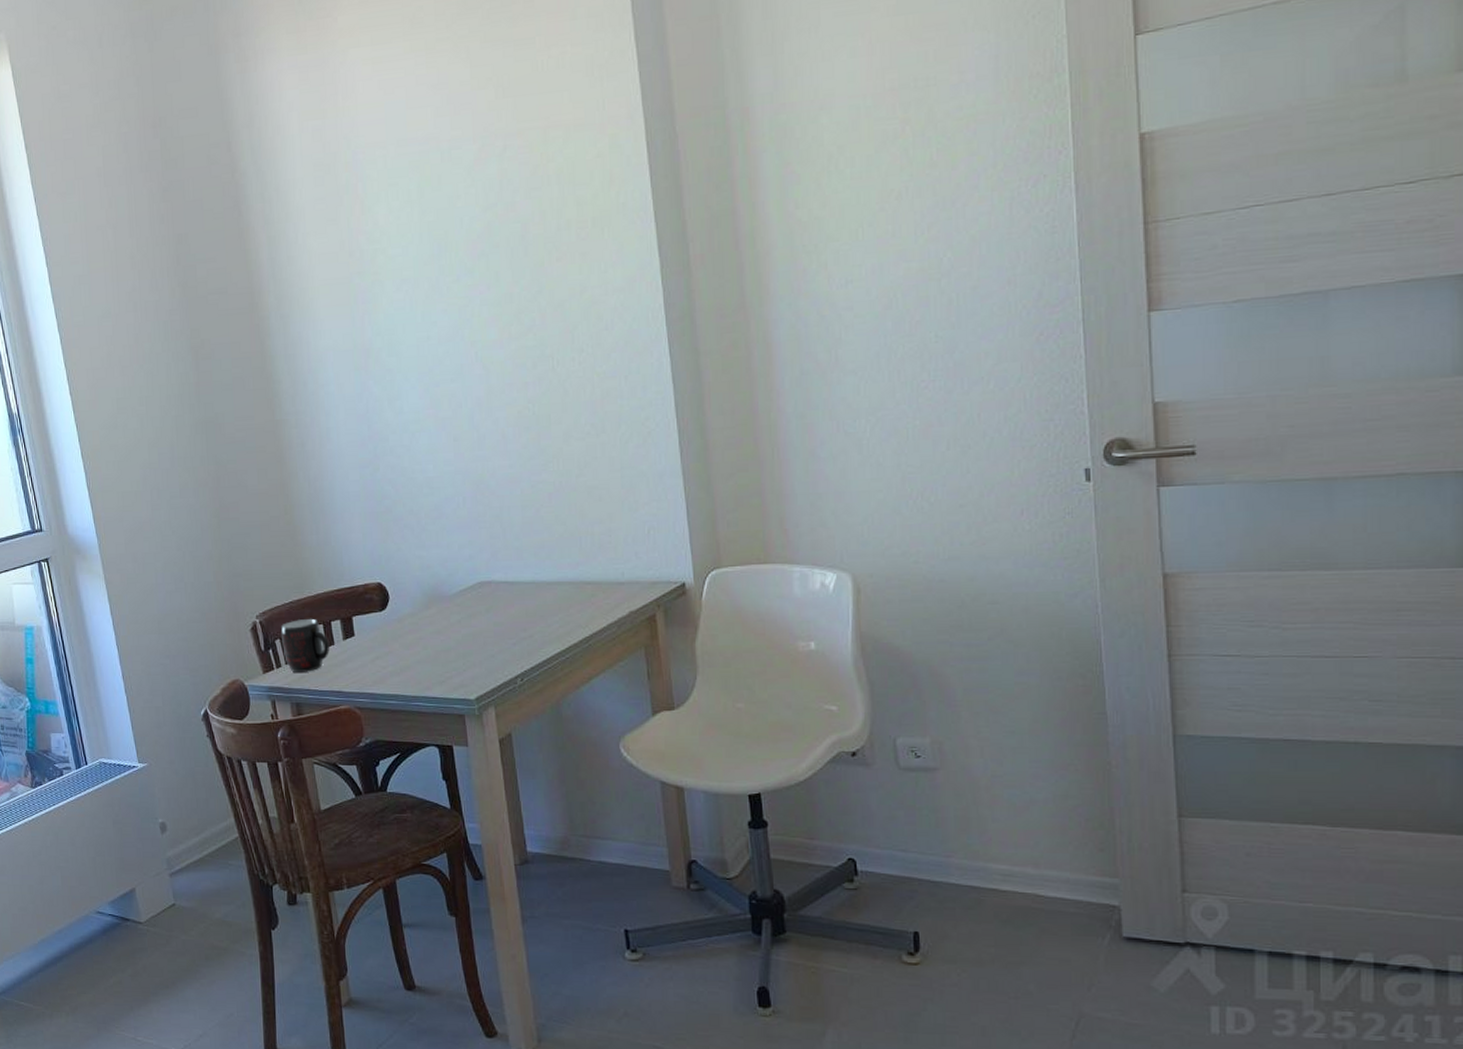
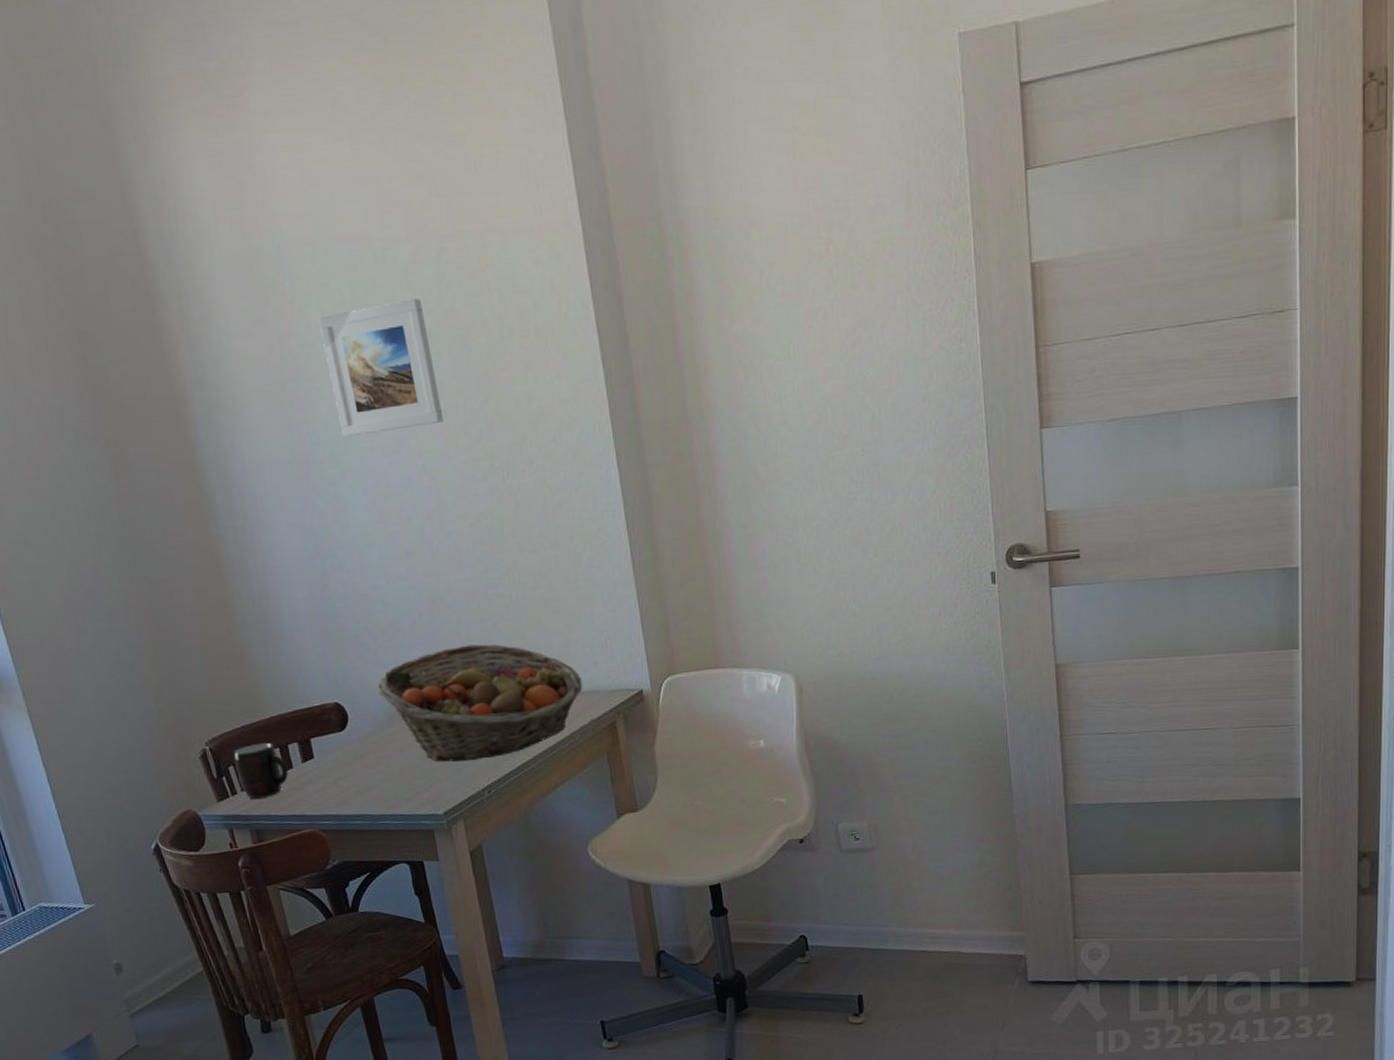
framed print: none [385,194,498,328] -> present [318,299,444,438]
fruit basket: none [417,530,623,647] -> present [376,644,583,762]

